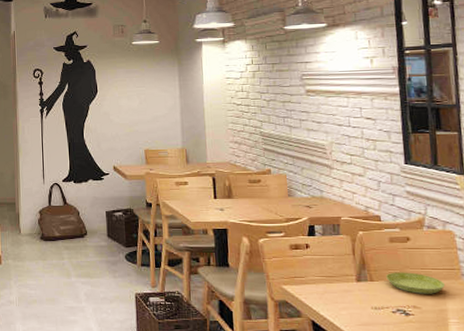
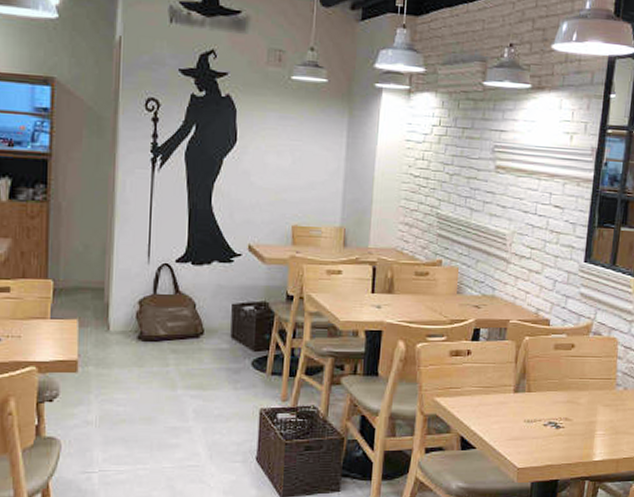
saucer: present [386,272,445,294] -> none [544,382,599,405]

